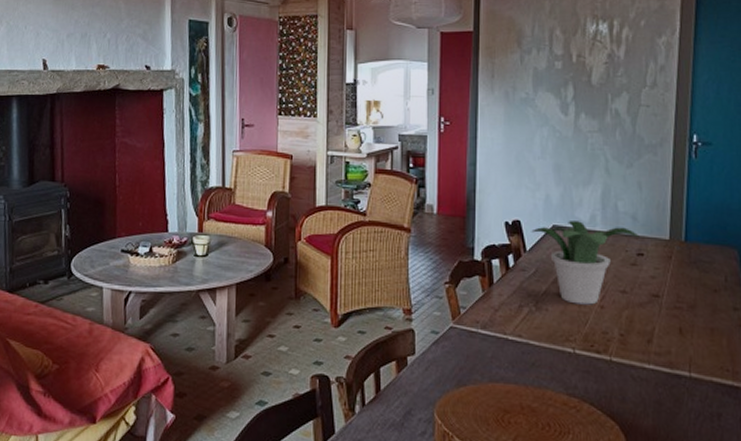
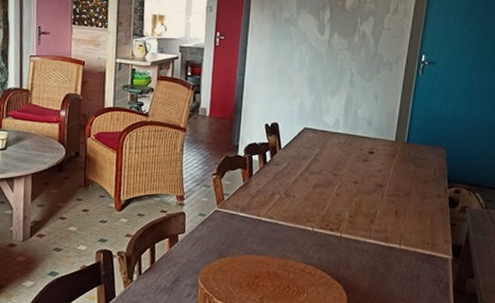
potted plant: present [531,221,640,305] -> none [286,124,372,193]

